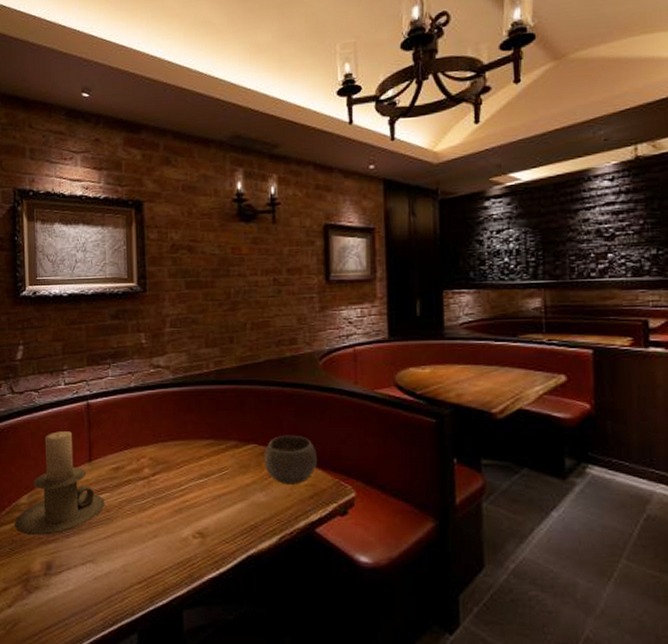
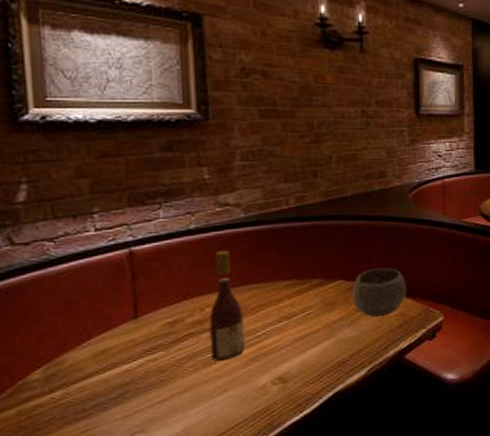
candle holder: present [15,431,105,535] -> none [22,286,159,417]
wine bottle: none [143,408,172,510] -> present [208,251,246,362]

